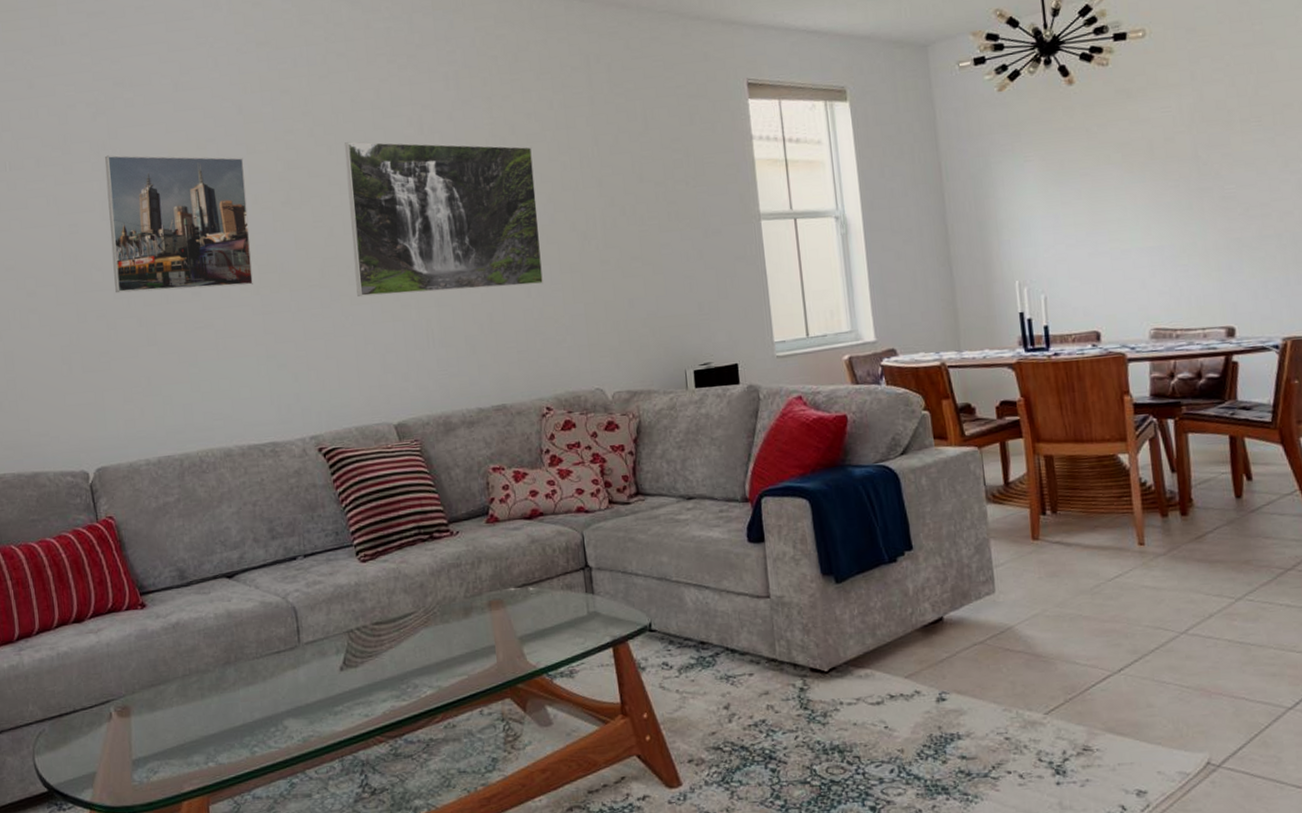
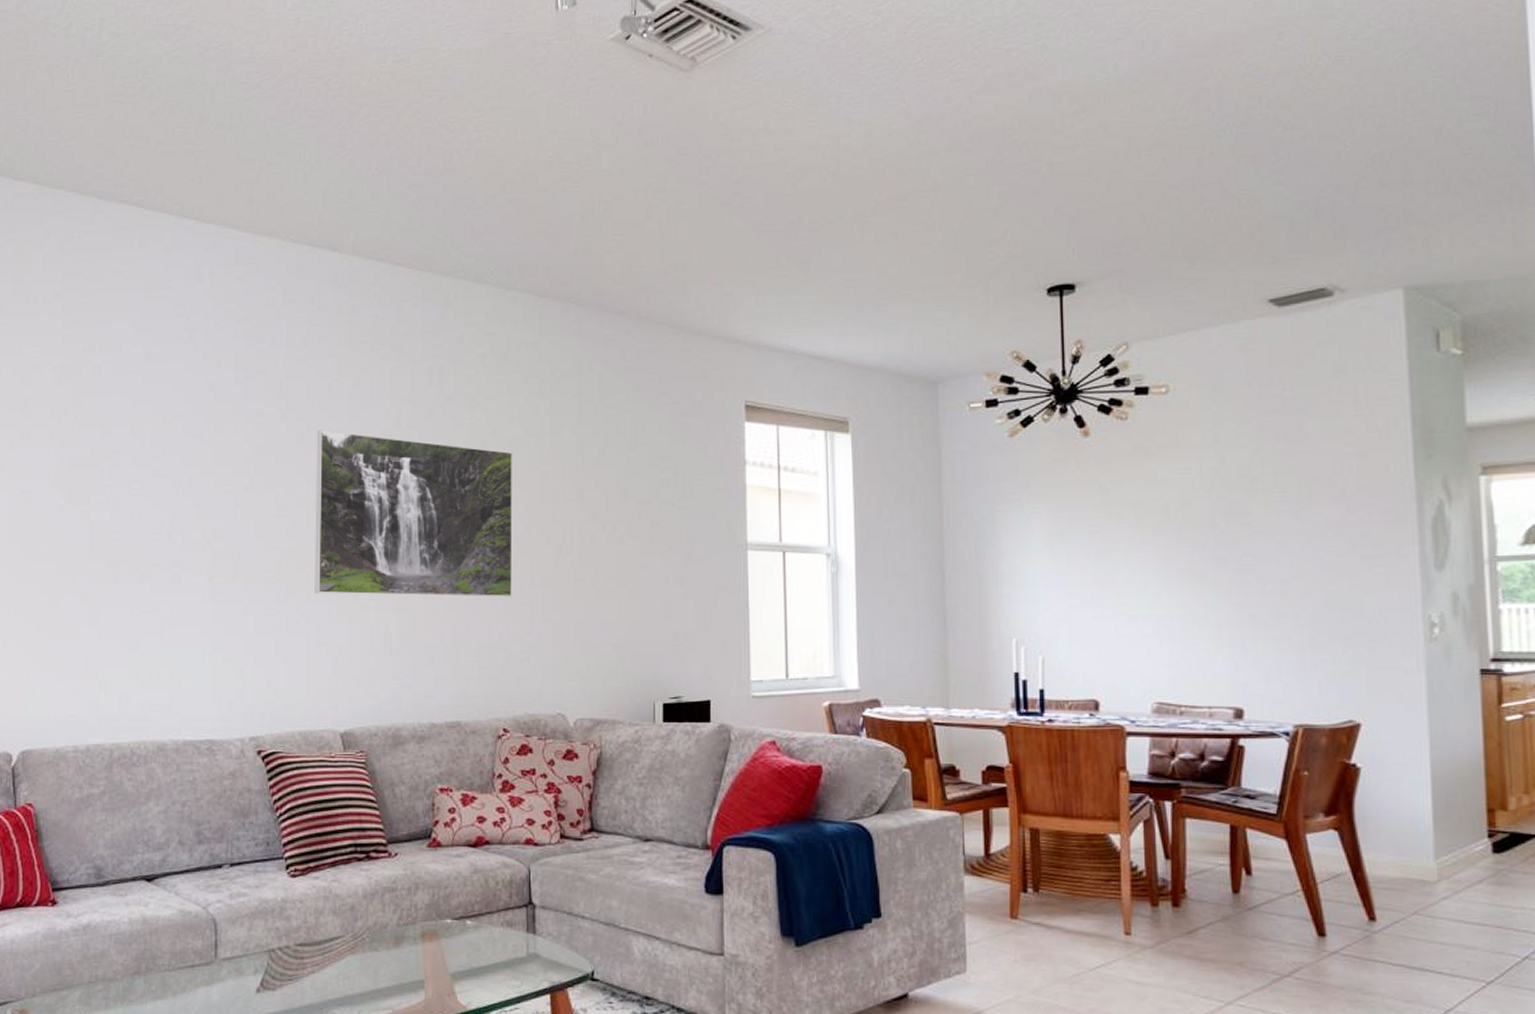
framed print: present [105,155,254,293] -> none [61,422,210,571]

